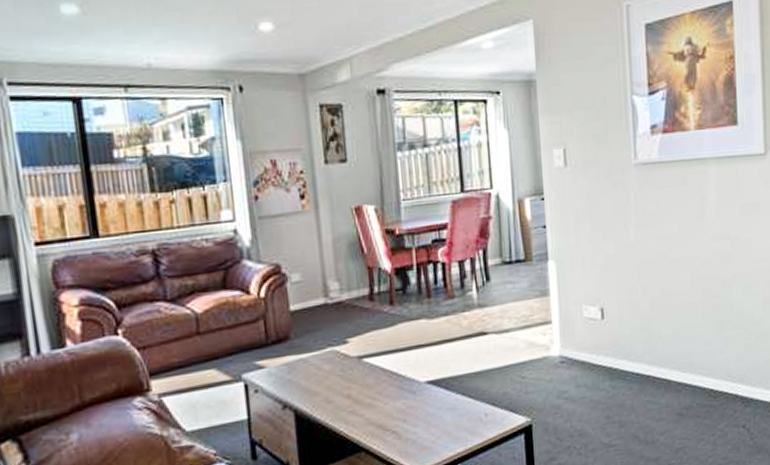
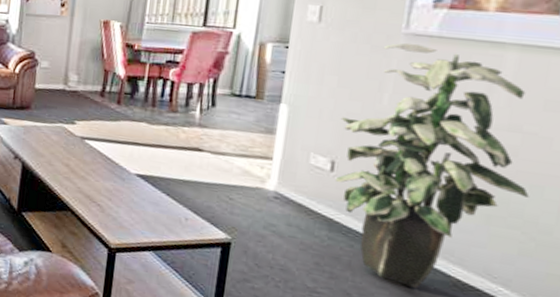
indoor plant: none [600,173,744,411] -> present [334,43,530,288]

